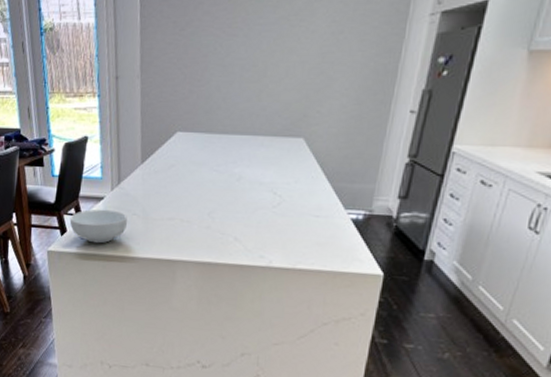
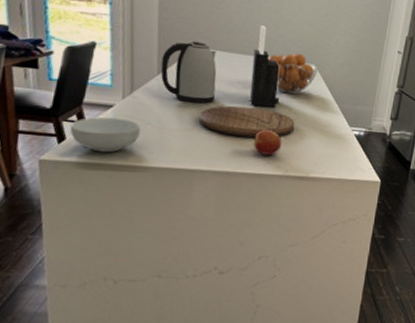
kettle: none [144,125,197,191] -> present [160,41,217,104]
cutting board: none [181,191,281,225] -> present [200,105,295,138]
knife block: none [231,99,263,191] -> present [250,25,280,107]
apple: none [234,217,266,245] -> present [253,130,283,155]
fruit basket: none [250,126,309,175] -> present [268,53,320,95]

